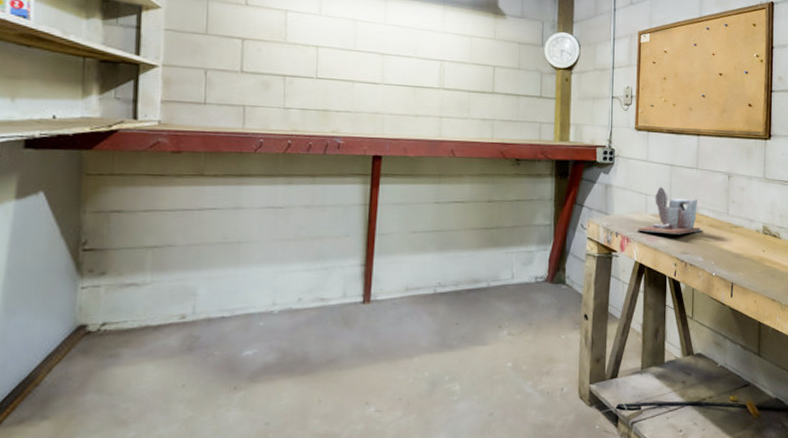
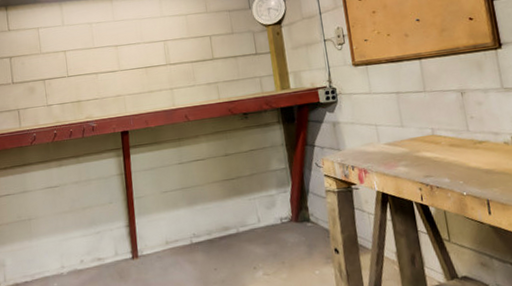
desk organizer: present [635,186,702,235] -> none [371,114,443,162]

